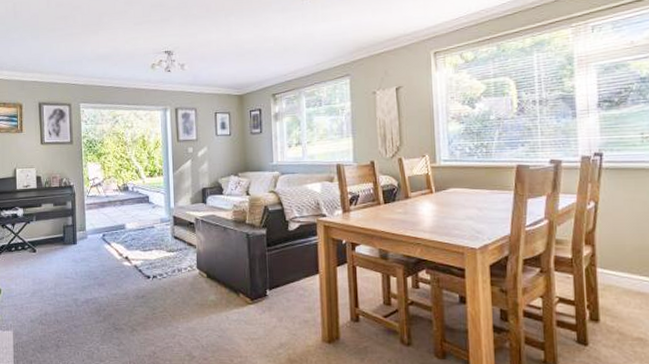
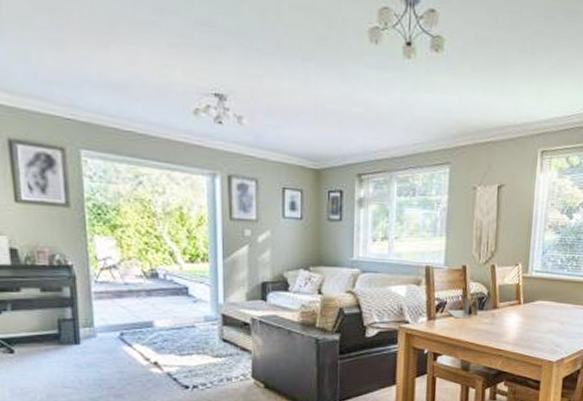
napkin holder: none [360,188,411,210] -> present [446,296,497,320]

